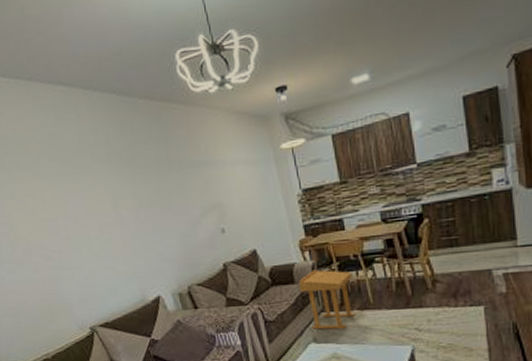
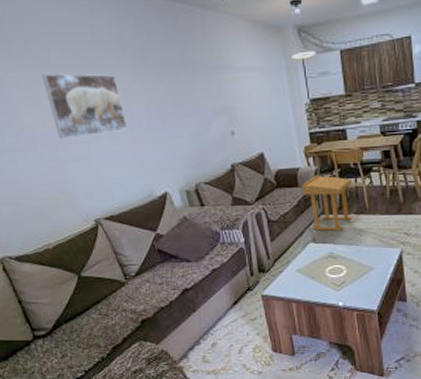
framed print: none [34,180,118,249] -> present [42,73,128,140]

